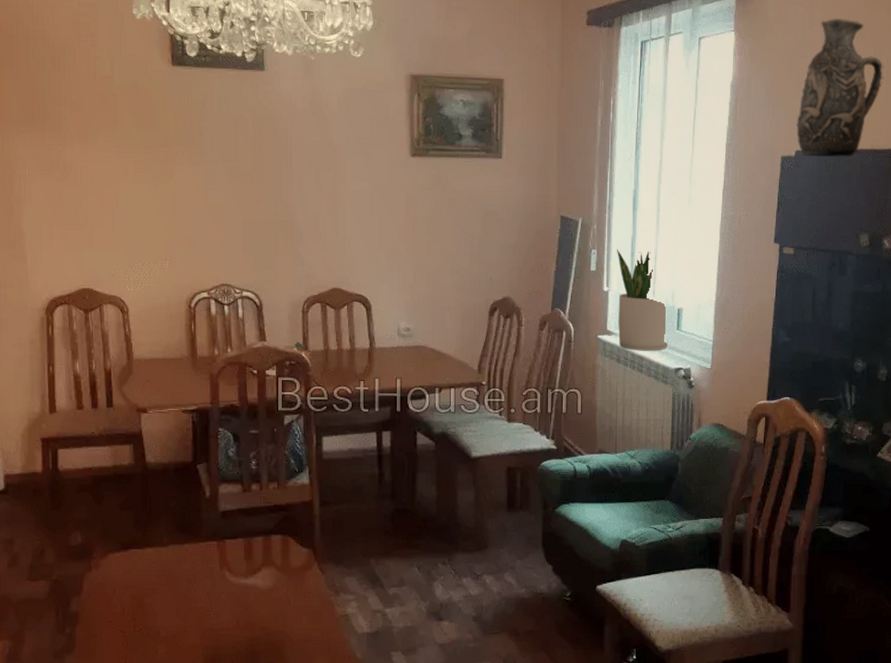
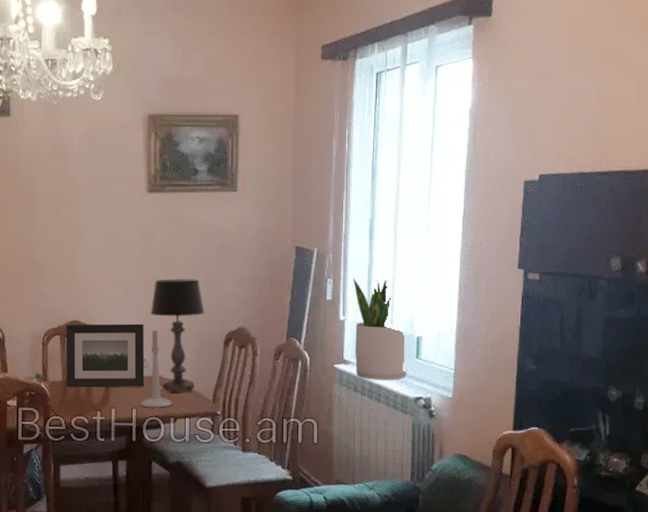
picture frame: none [326,291,409,358] -> present [65,323,145,388]
candlestick: none [404,298,437,378] -> present [140,329,172,408]
table lamp: none [414,246,469,363] -> present [150,279,204,393]
decorative vase: present [796,17,884,157] -> none [539,39,633,180]

